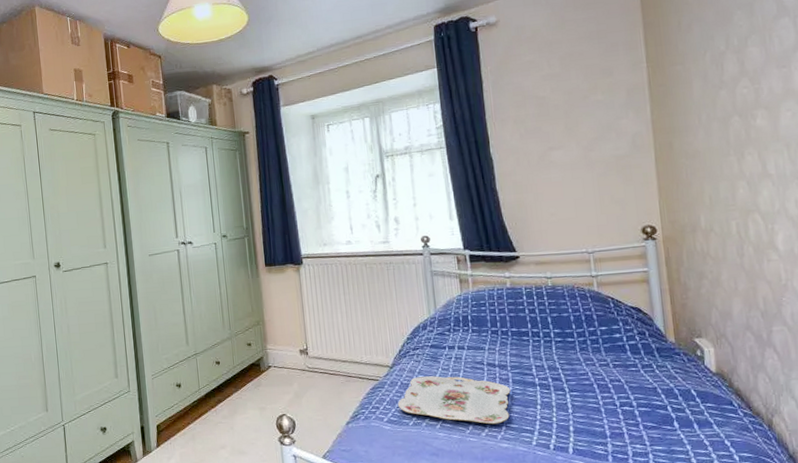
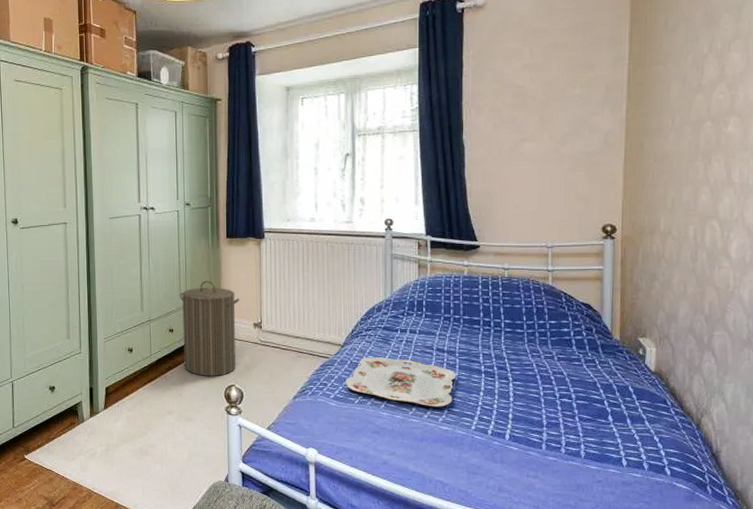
laundry hamper: none [224,310,286,407] -> present [180,280,240,376]

